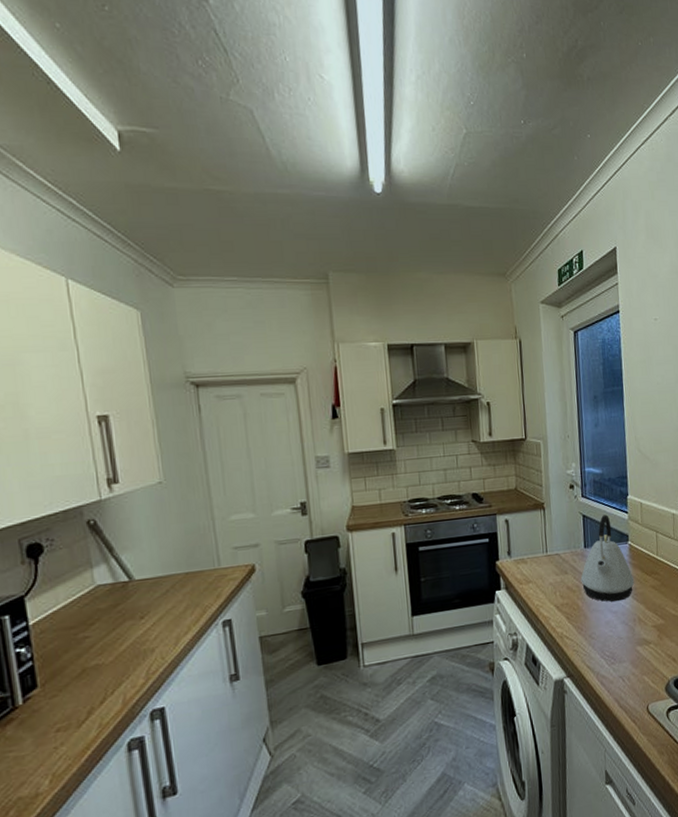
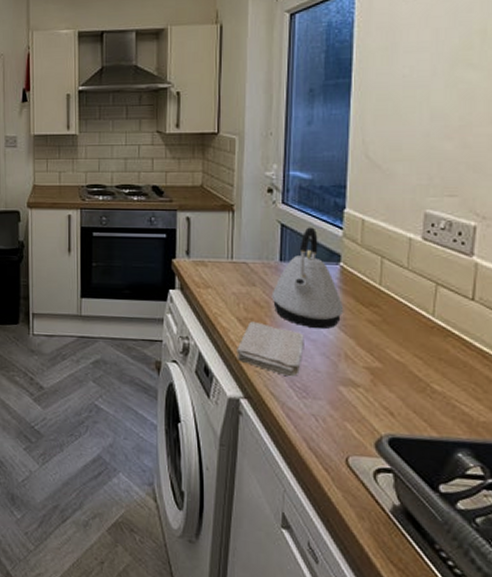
washcloth: none [557,605,609,649] -> present [237,321,304,377]

